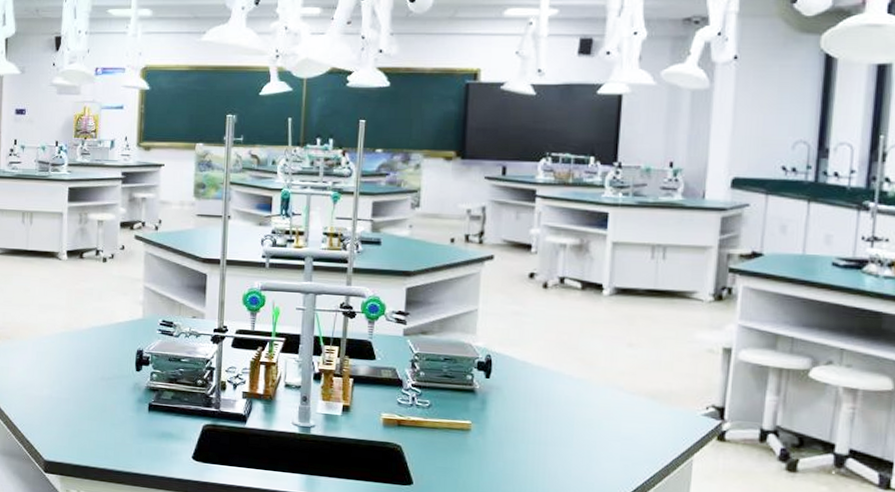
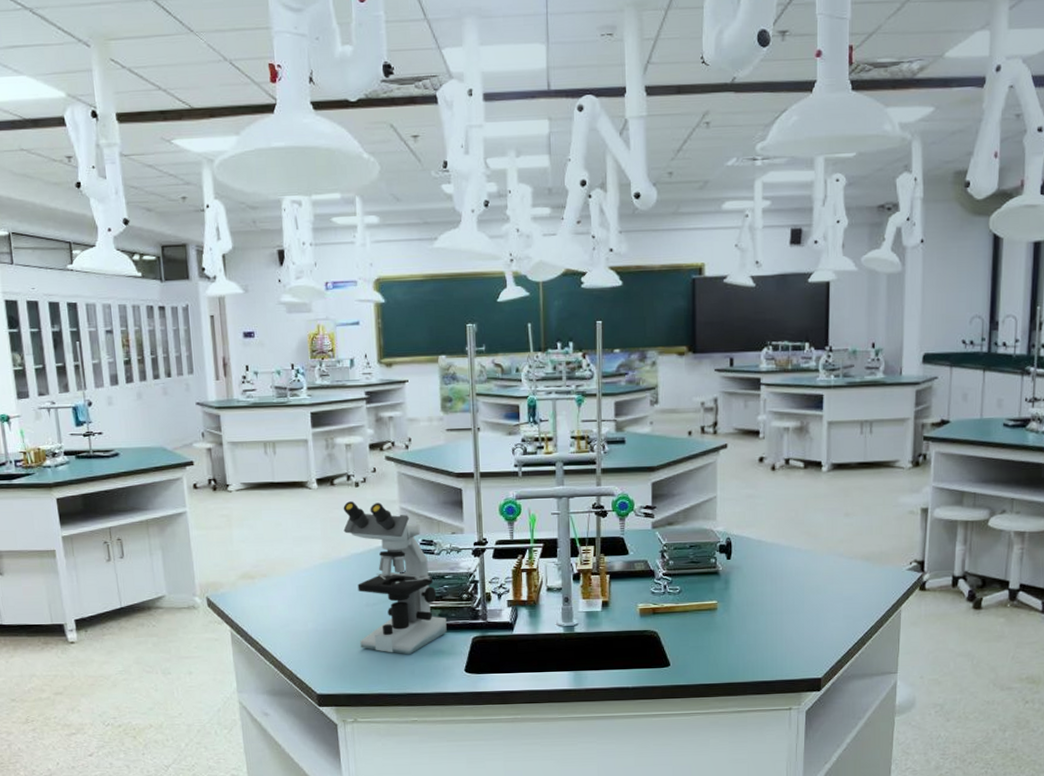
microscope: none [87,275,179,434] -> present [343,501,447,655]

